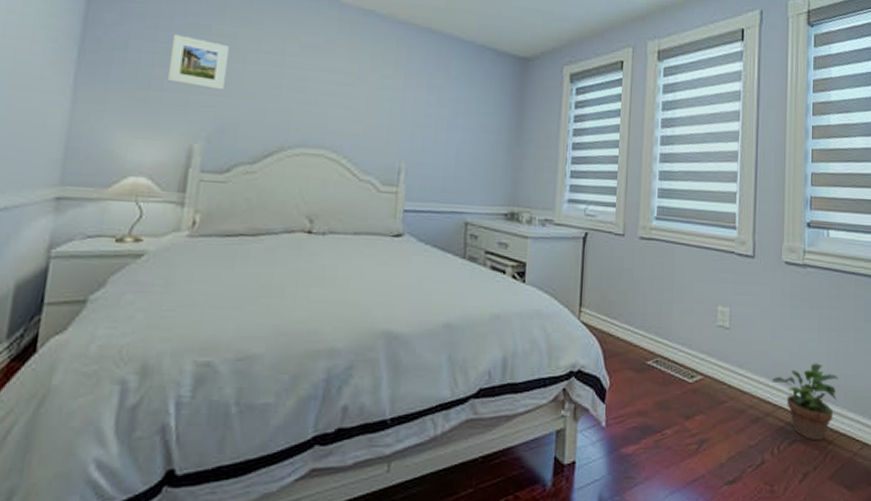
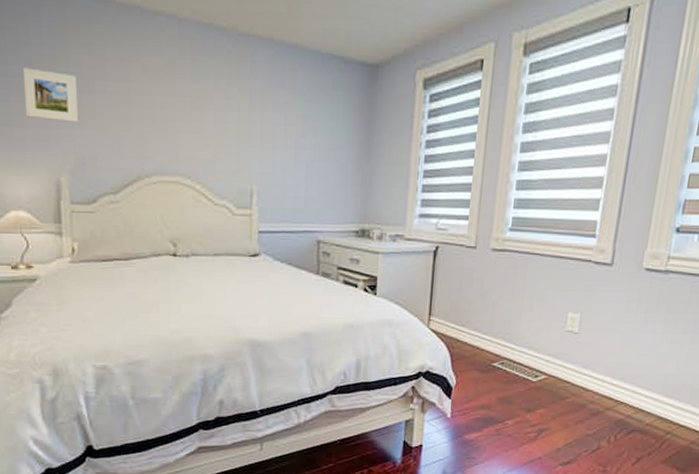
potted plant: present [772,363,838,441] -> none [616,364,686,431]

